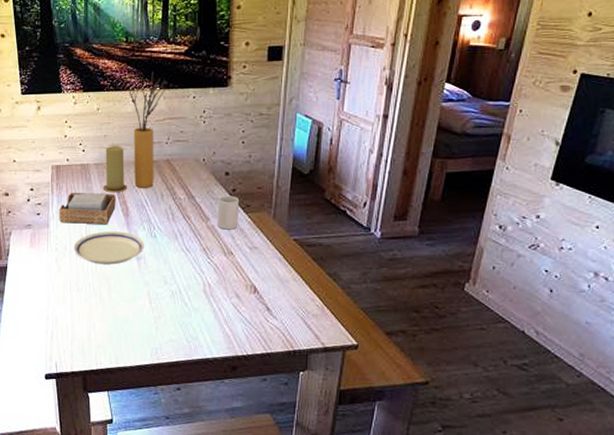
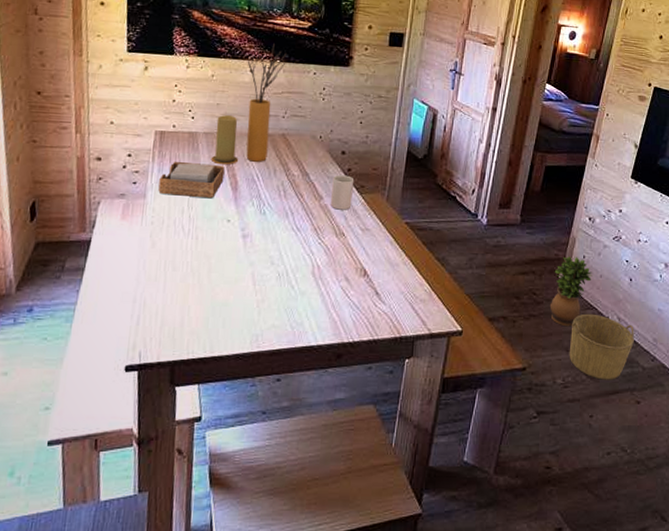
plate: present [73,231,145,265] -> none [172,205,253,242]
potted plant: none [454,268,504,341] -> present [549,256,592,327]
basket: none [477,327,555,396] -> present [569,313,634,380]

